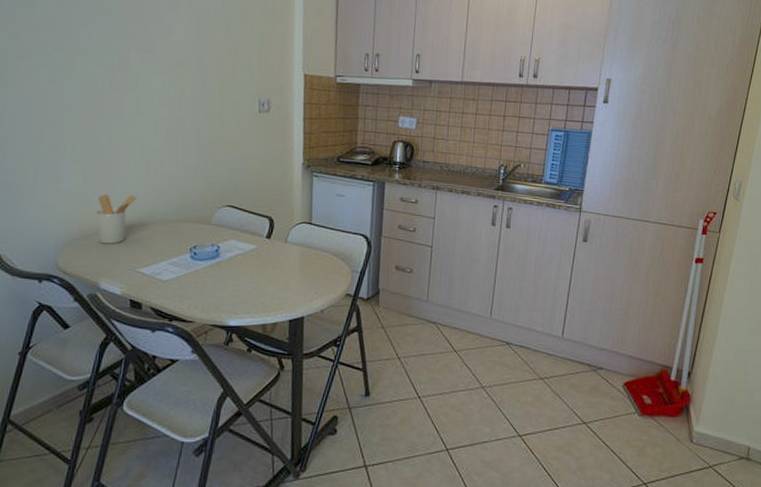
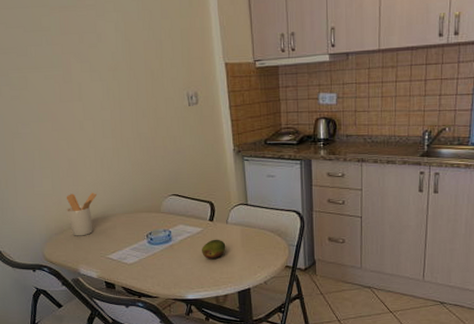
fruit: none [253,258,282,281] -> present [202,239,226,259]

